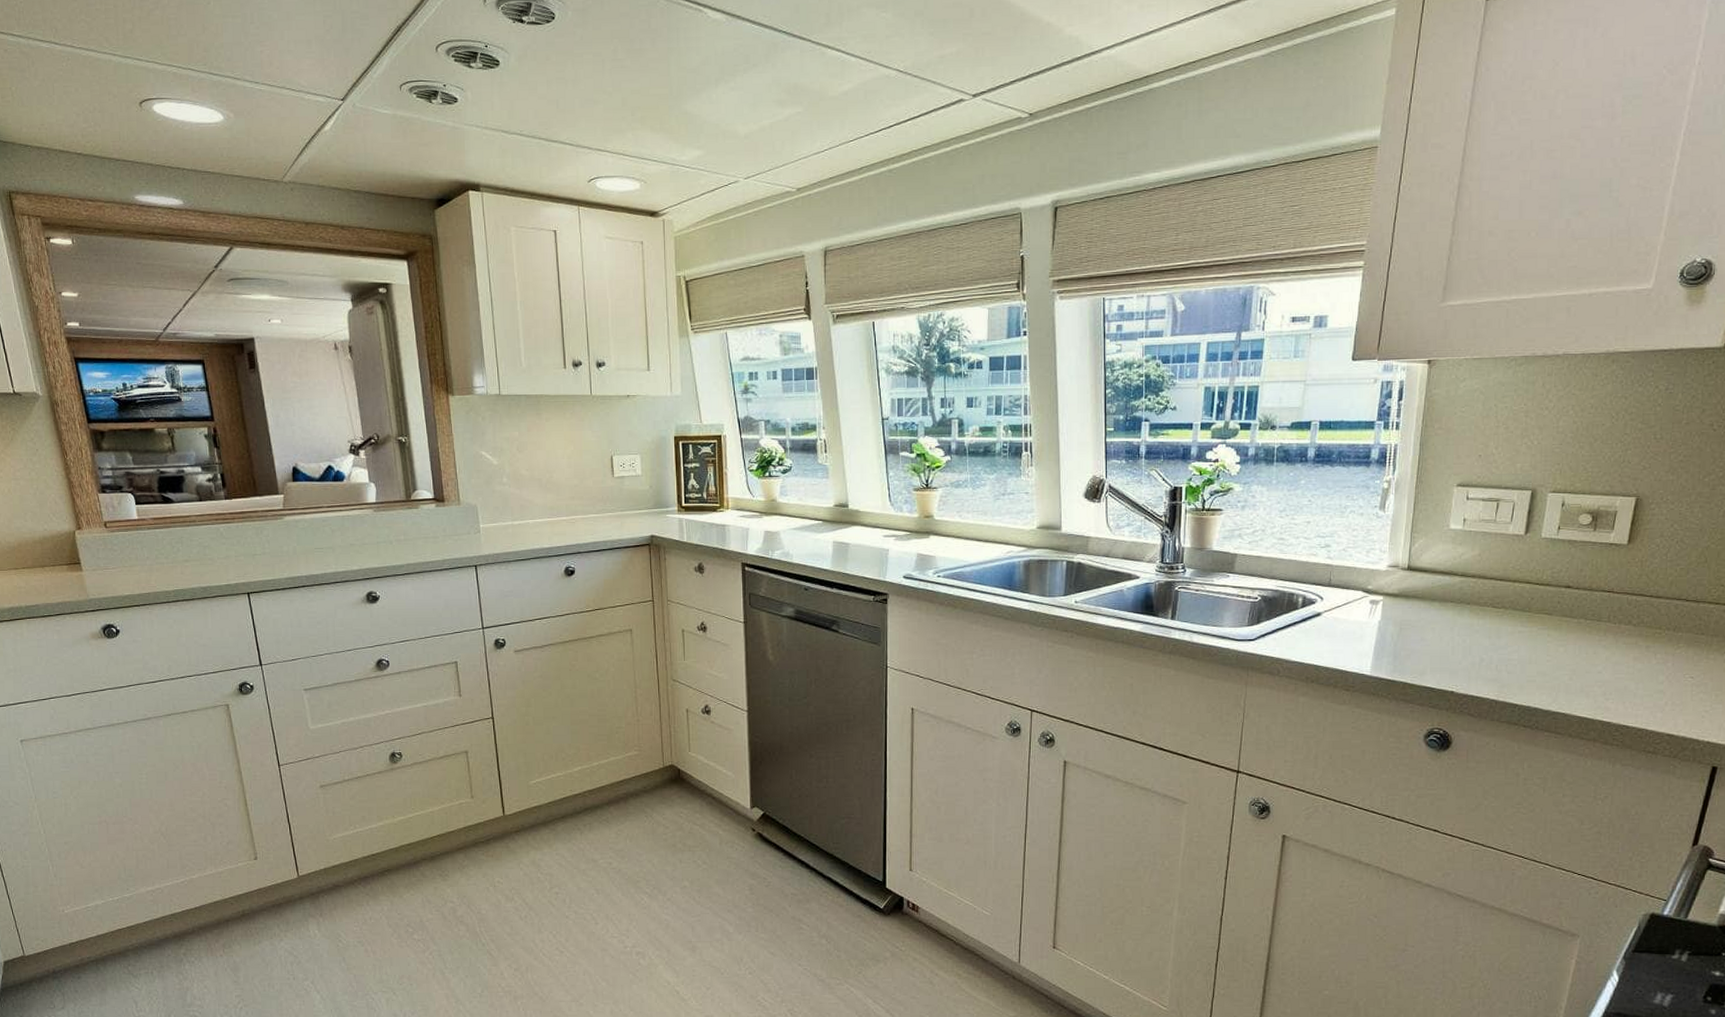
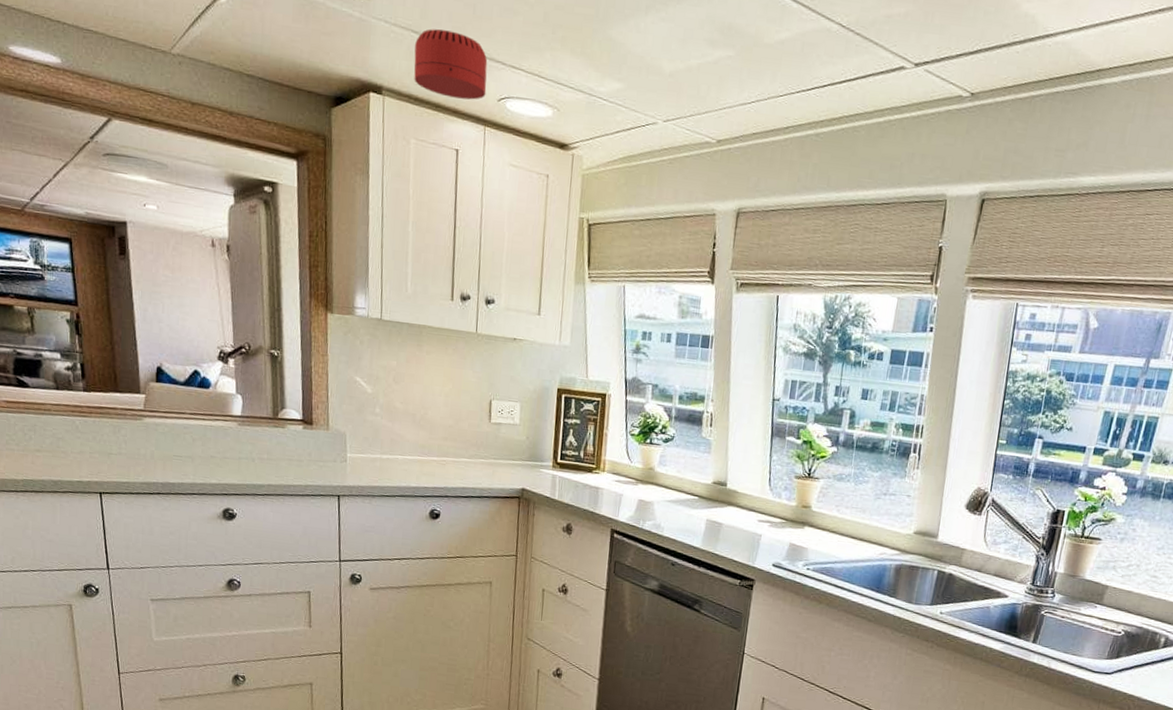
smoke detector: none [506,126,577,185] -> present [414,29,488,100]

